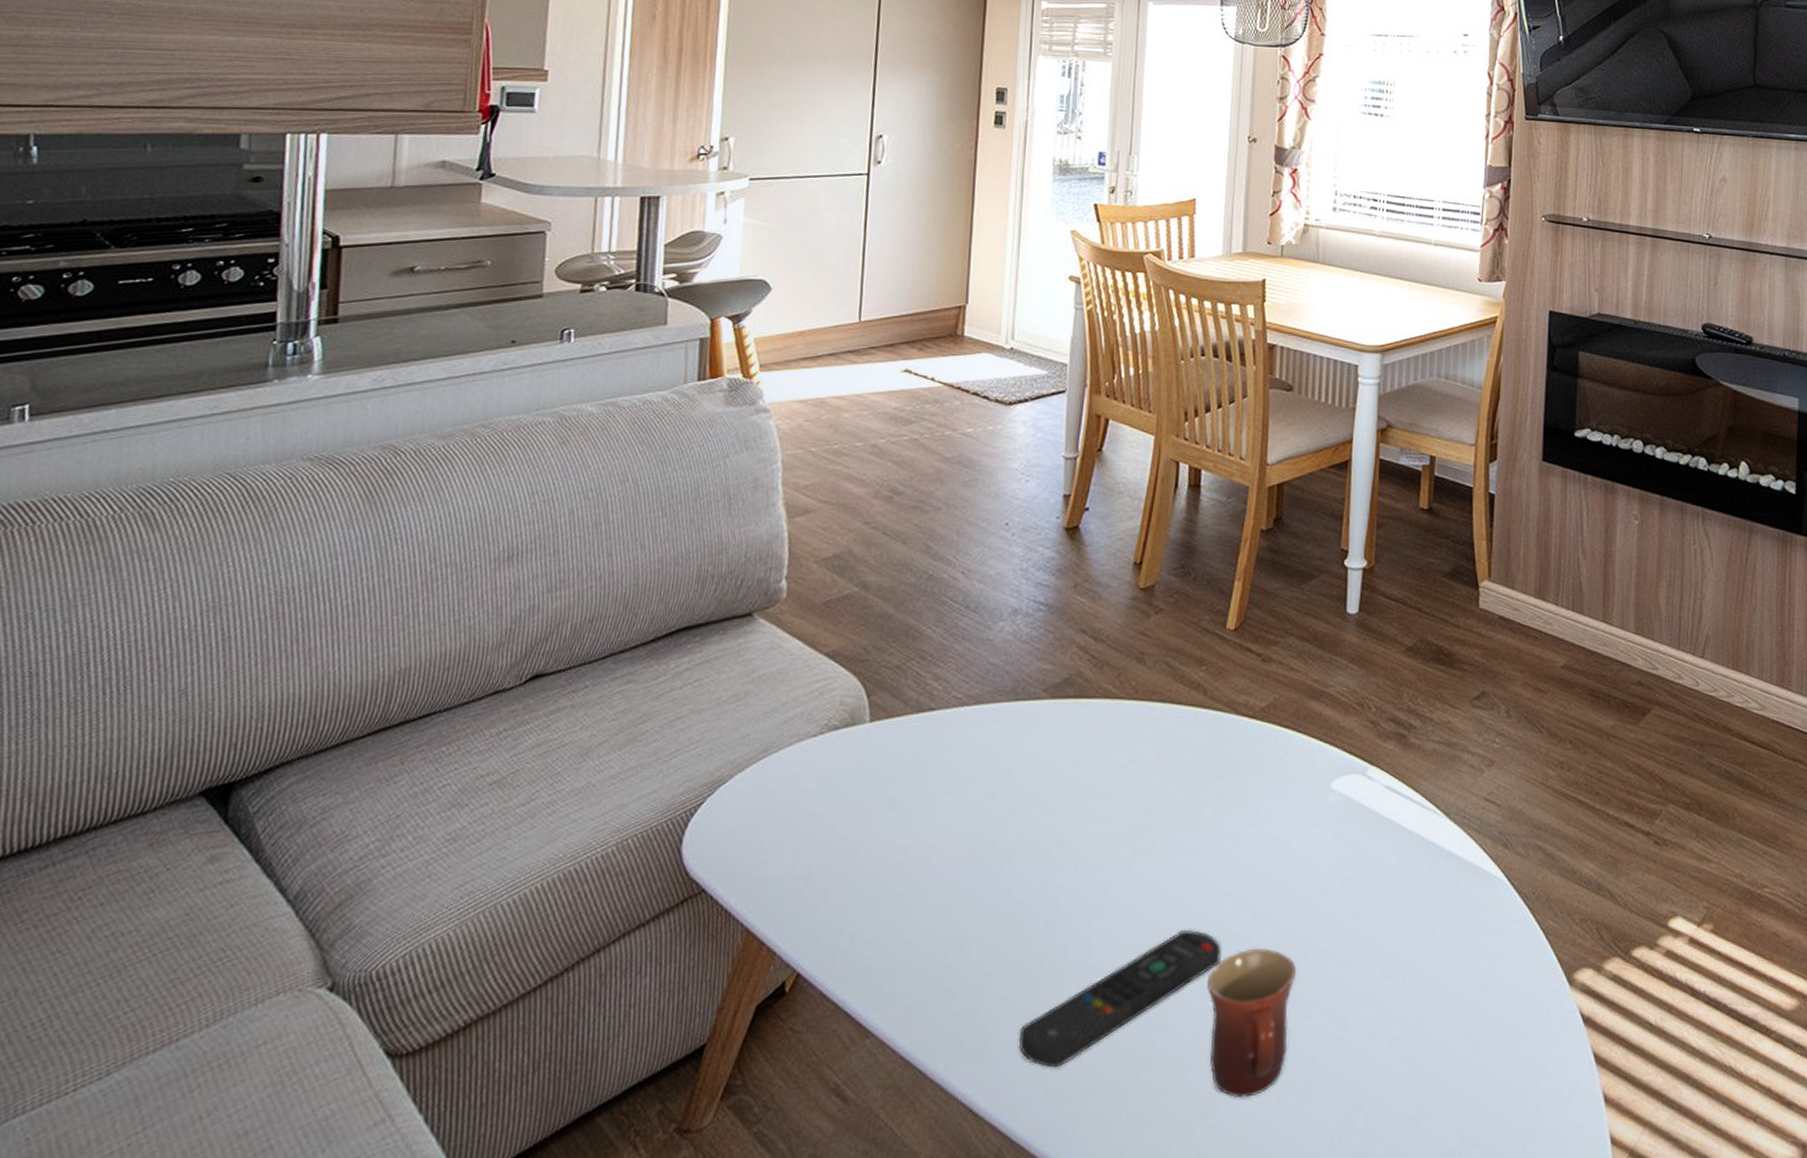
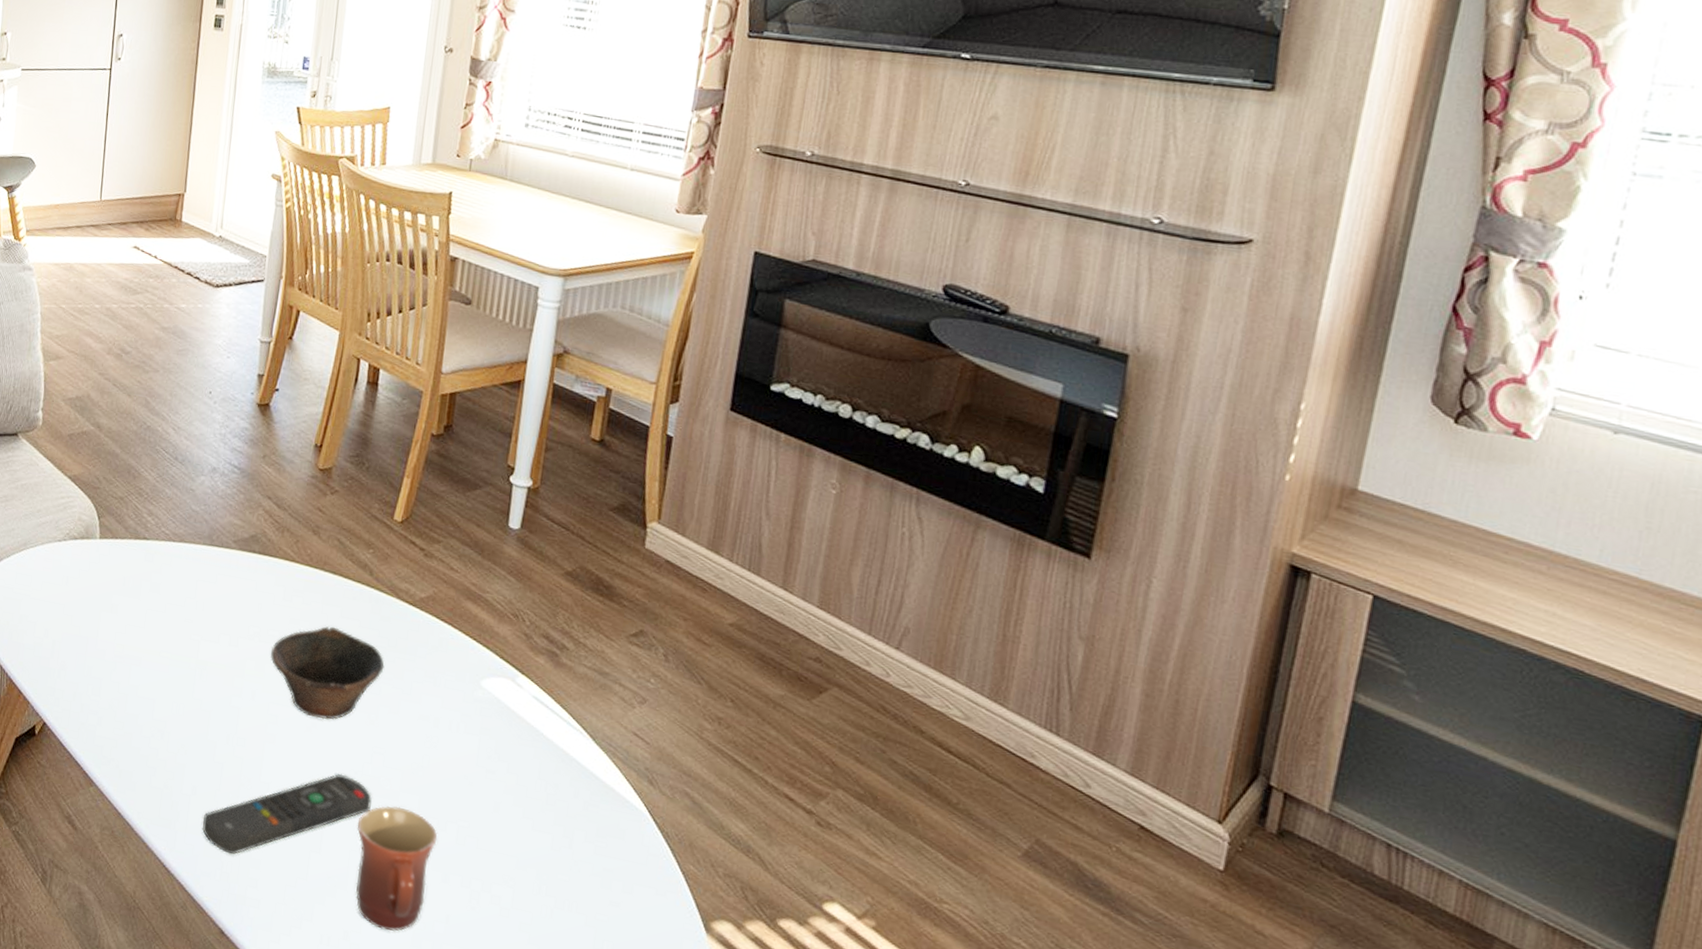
bowl: none [1093,762,1226,873] -> present [270,625,384,720]

